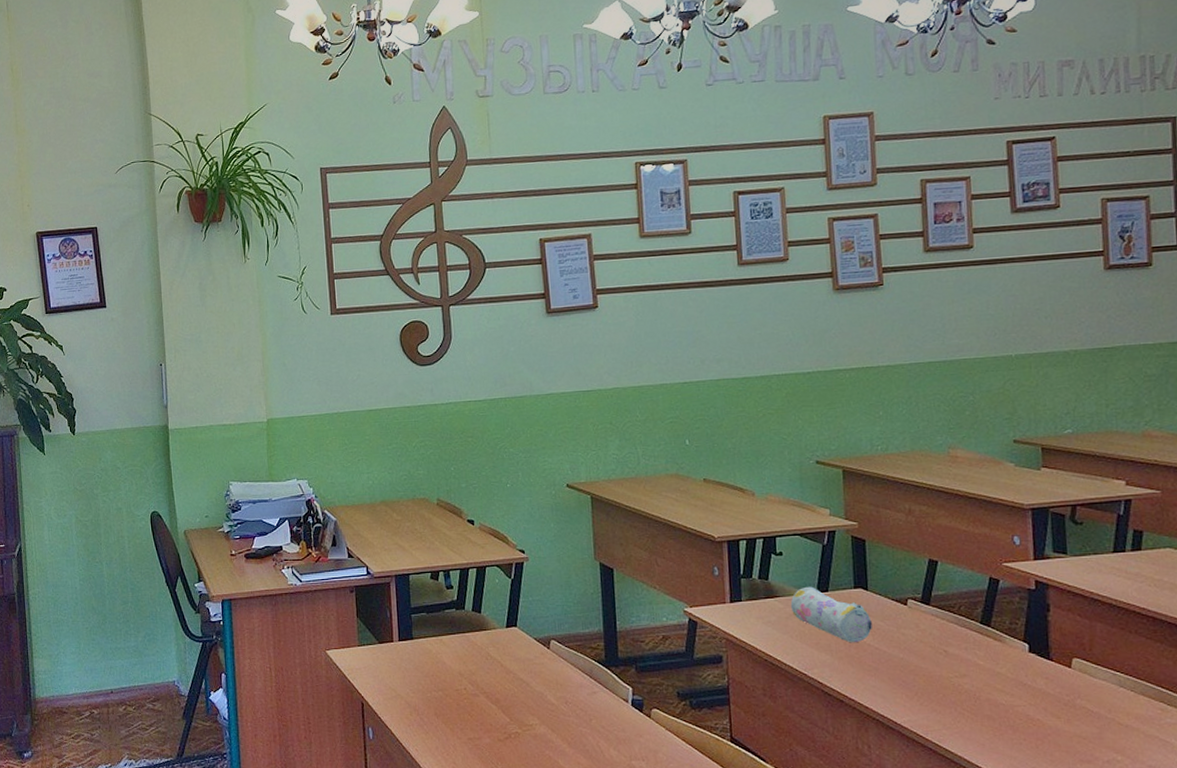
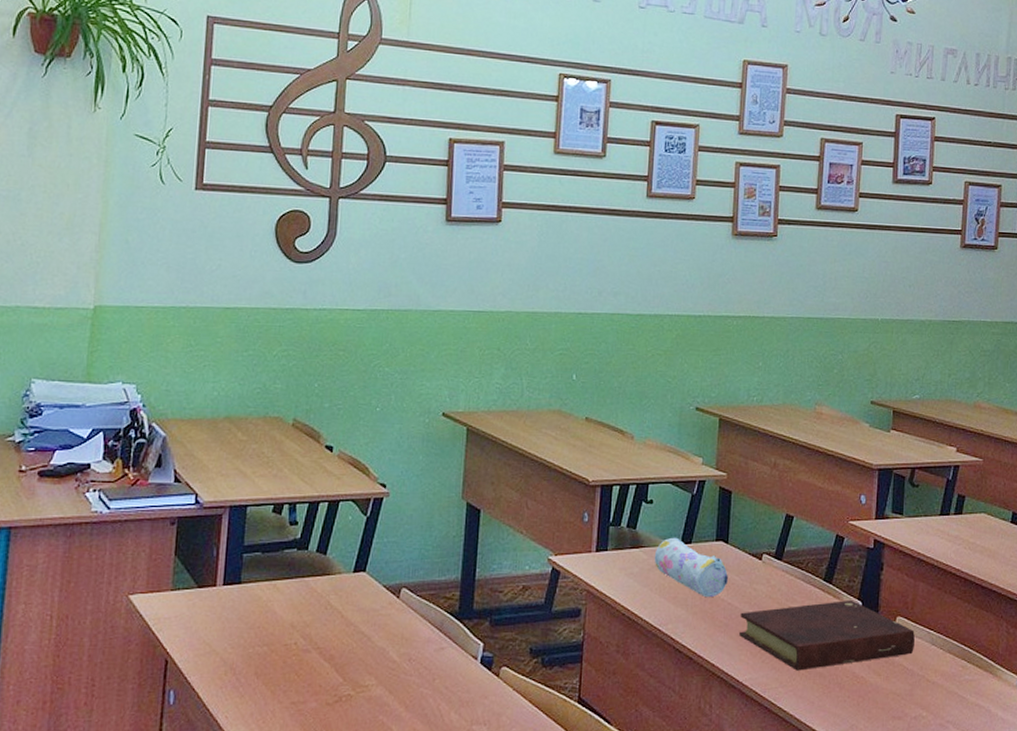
book: none [890,642,1098,713] -> present [739,599,915,671]

